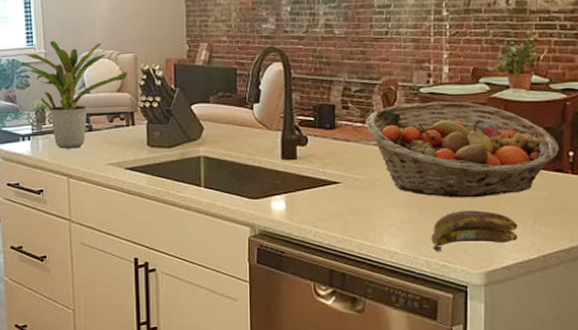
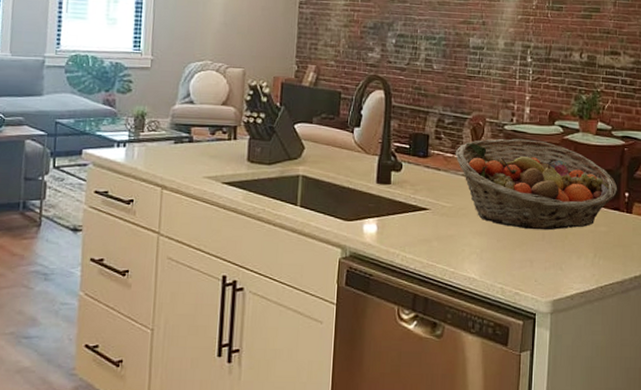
potted plant: present [21,40,128,149] -> none [125,47,235,159]
banana: present [431,210,518,252] -> none [507,241,581,280]

